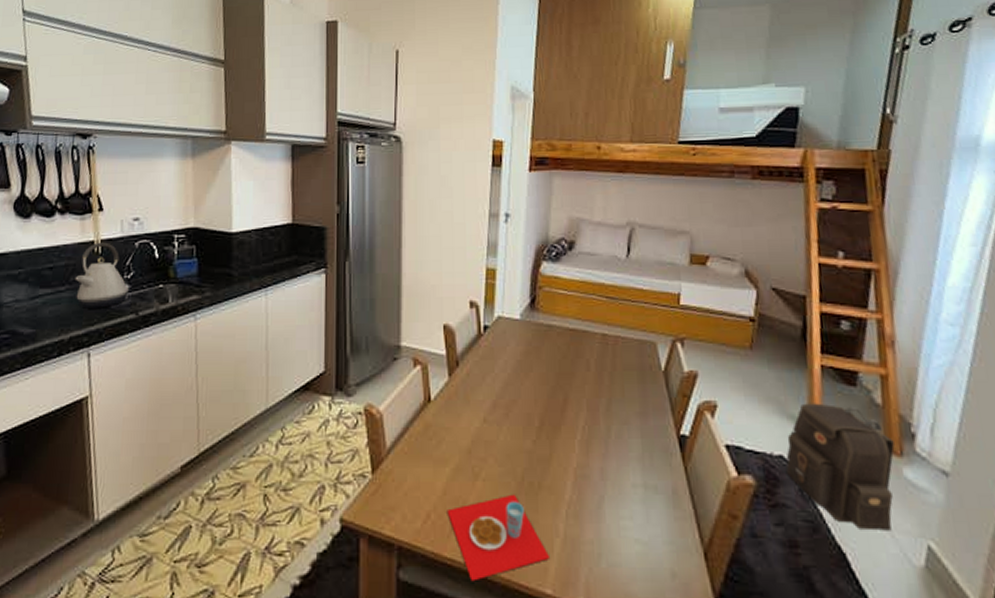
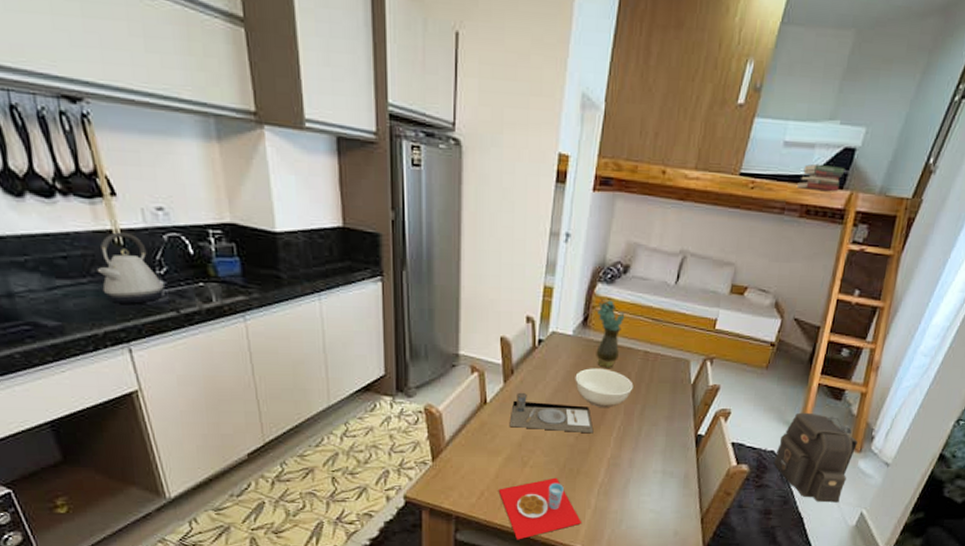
place setting: none [456,387,554,436] -> present [509,392,594,434]
bowl: none [526,356,595,404] -> present [575,368,634,408]
vase: none [545,277,576,356] -> present [596,298,625,368]
books: none [741,125,793,152] -> present [796,163,846,192]

